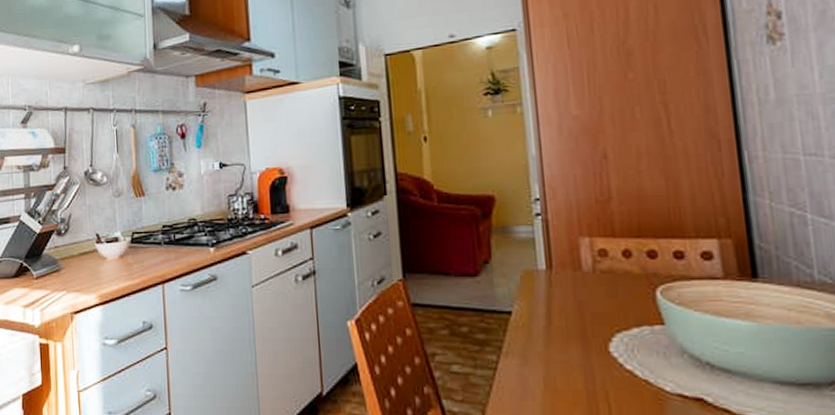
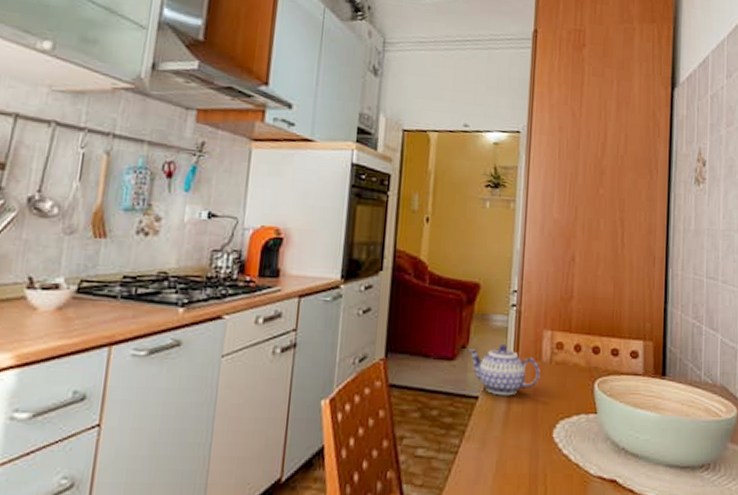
teapot: none [490,256,583,310] -> present [467,344,540,396]

